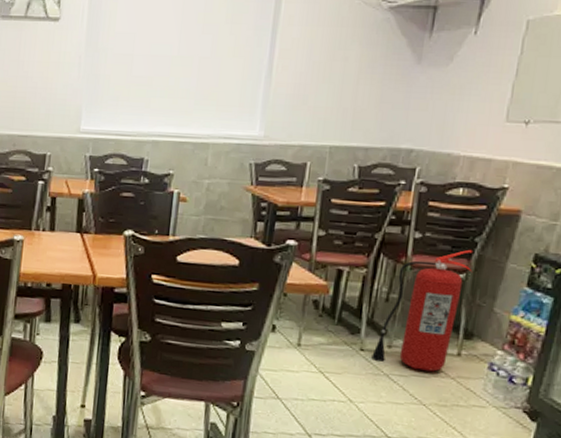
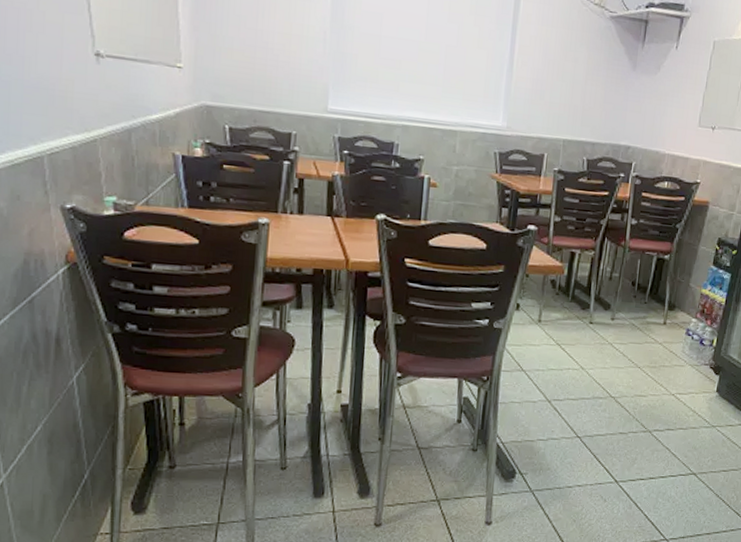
fire extinguisher: present [371,249,473,372] -> none [599,234,675,339]

